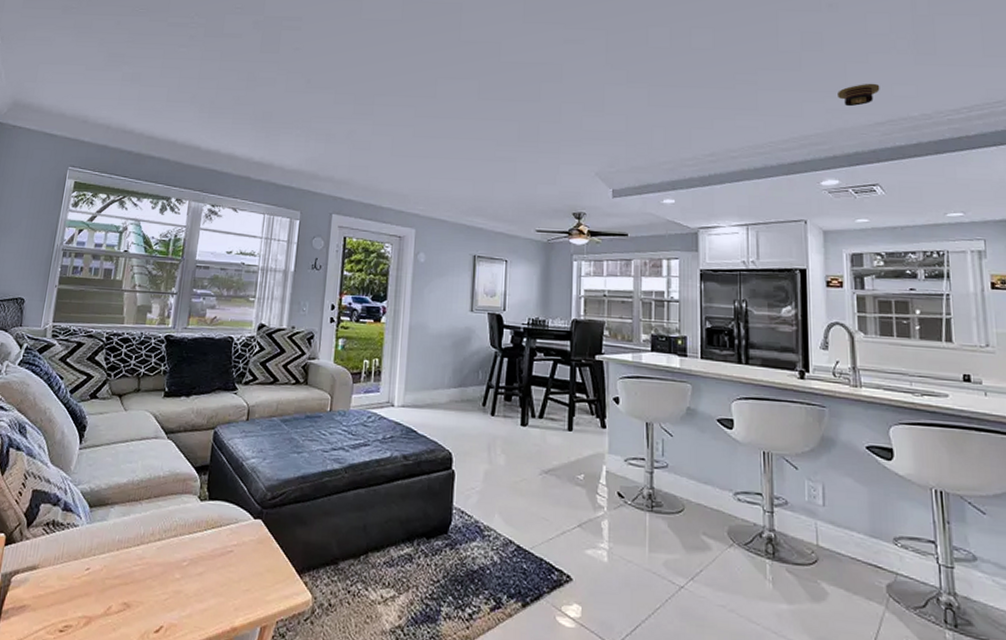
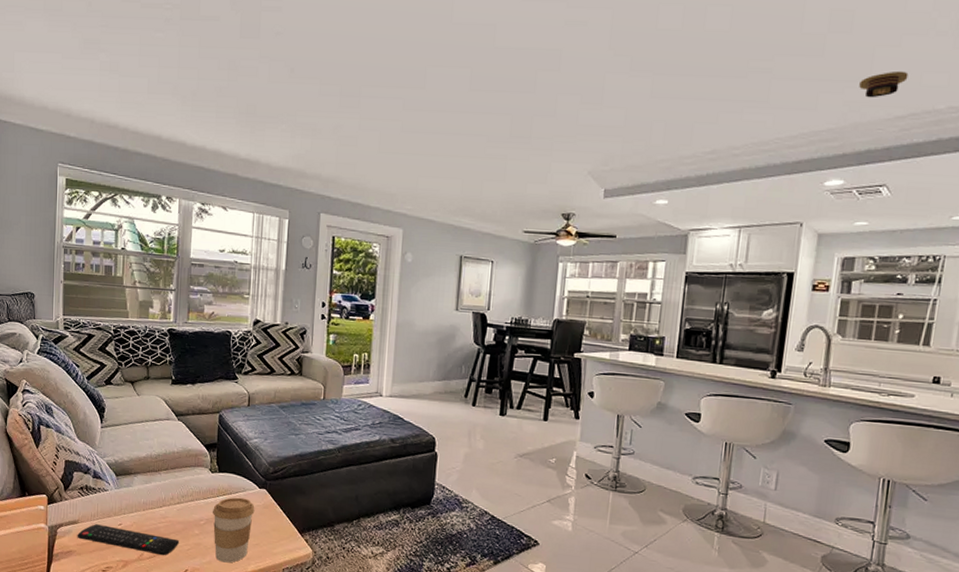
remote control: none [34,569,157,609] -> present [77,524,180,556]
coffee cup: none [197,530,248,616] -> present [213,497,255,563]

